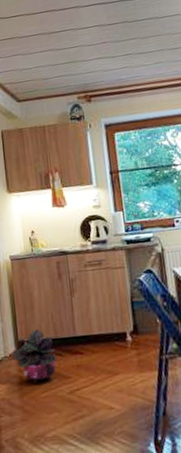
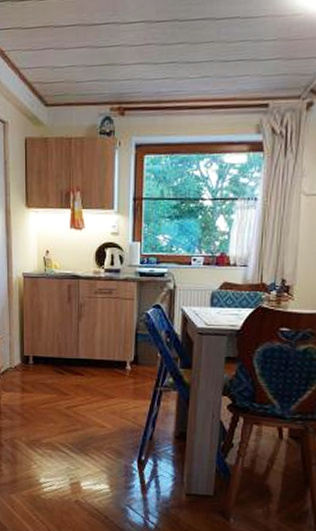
potted plant: present [12,329,57,383] -> none [17,347,59,397]

